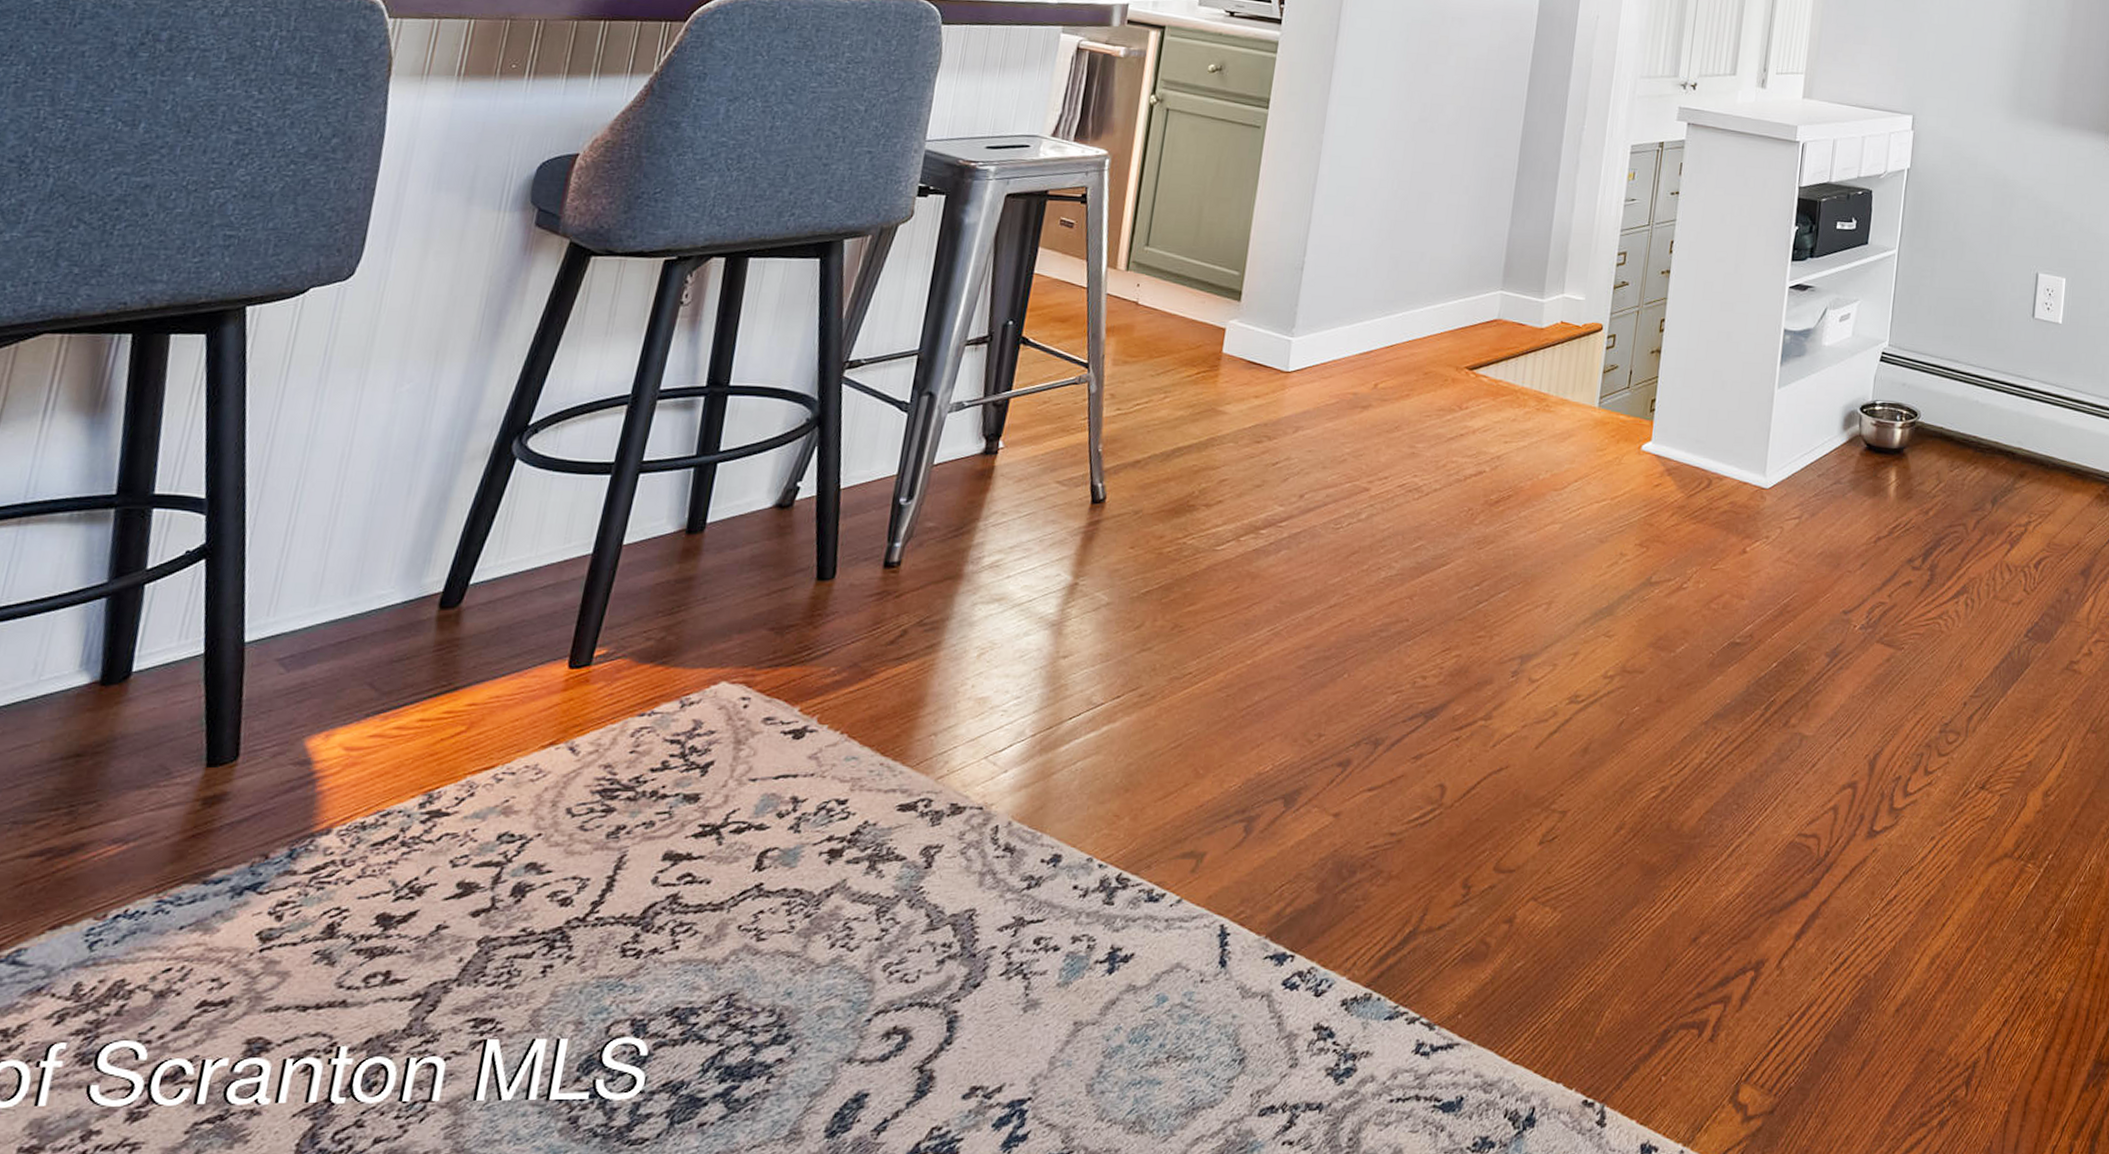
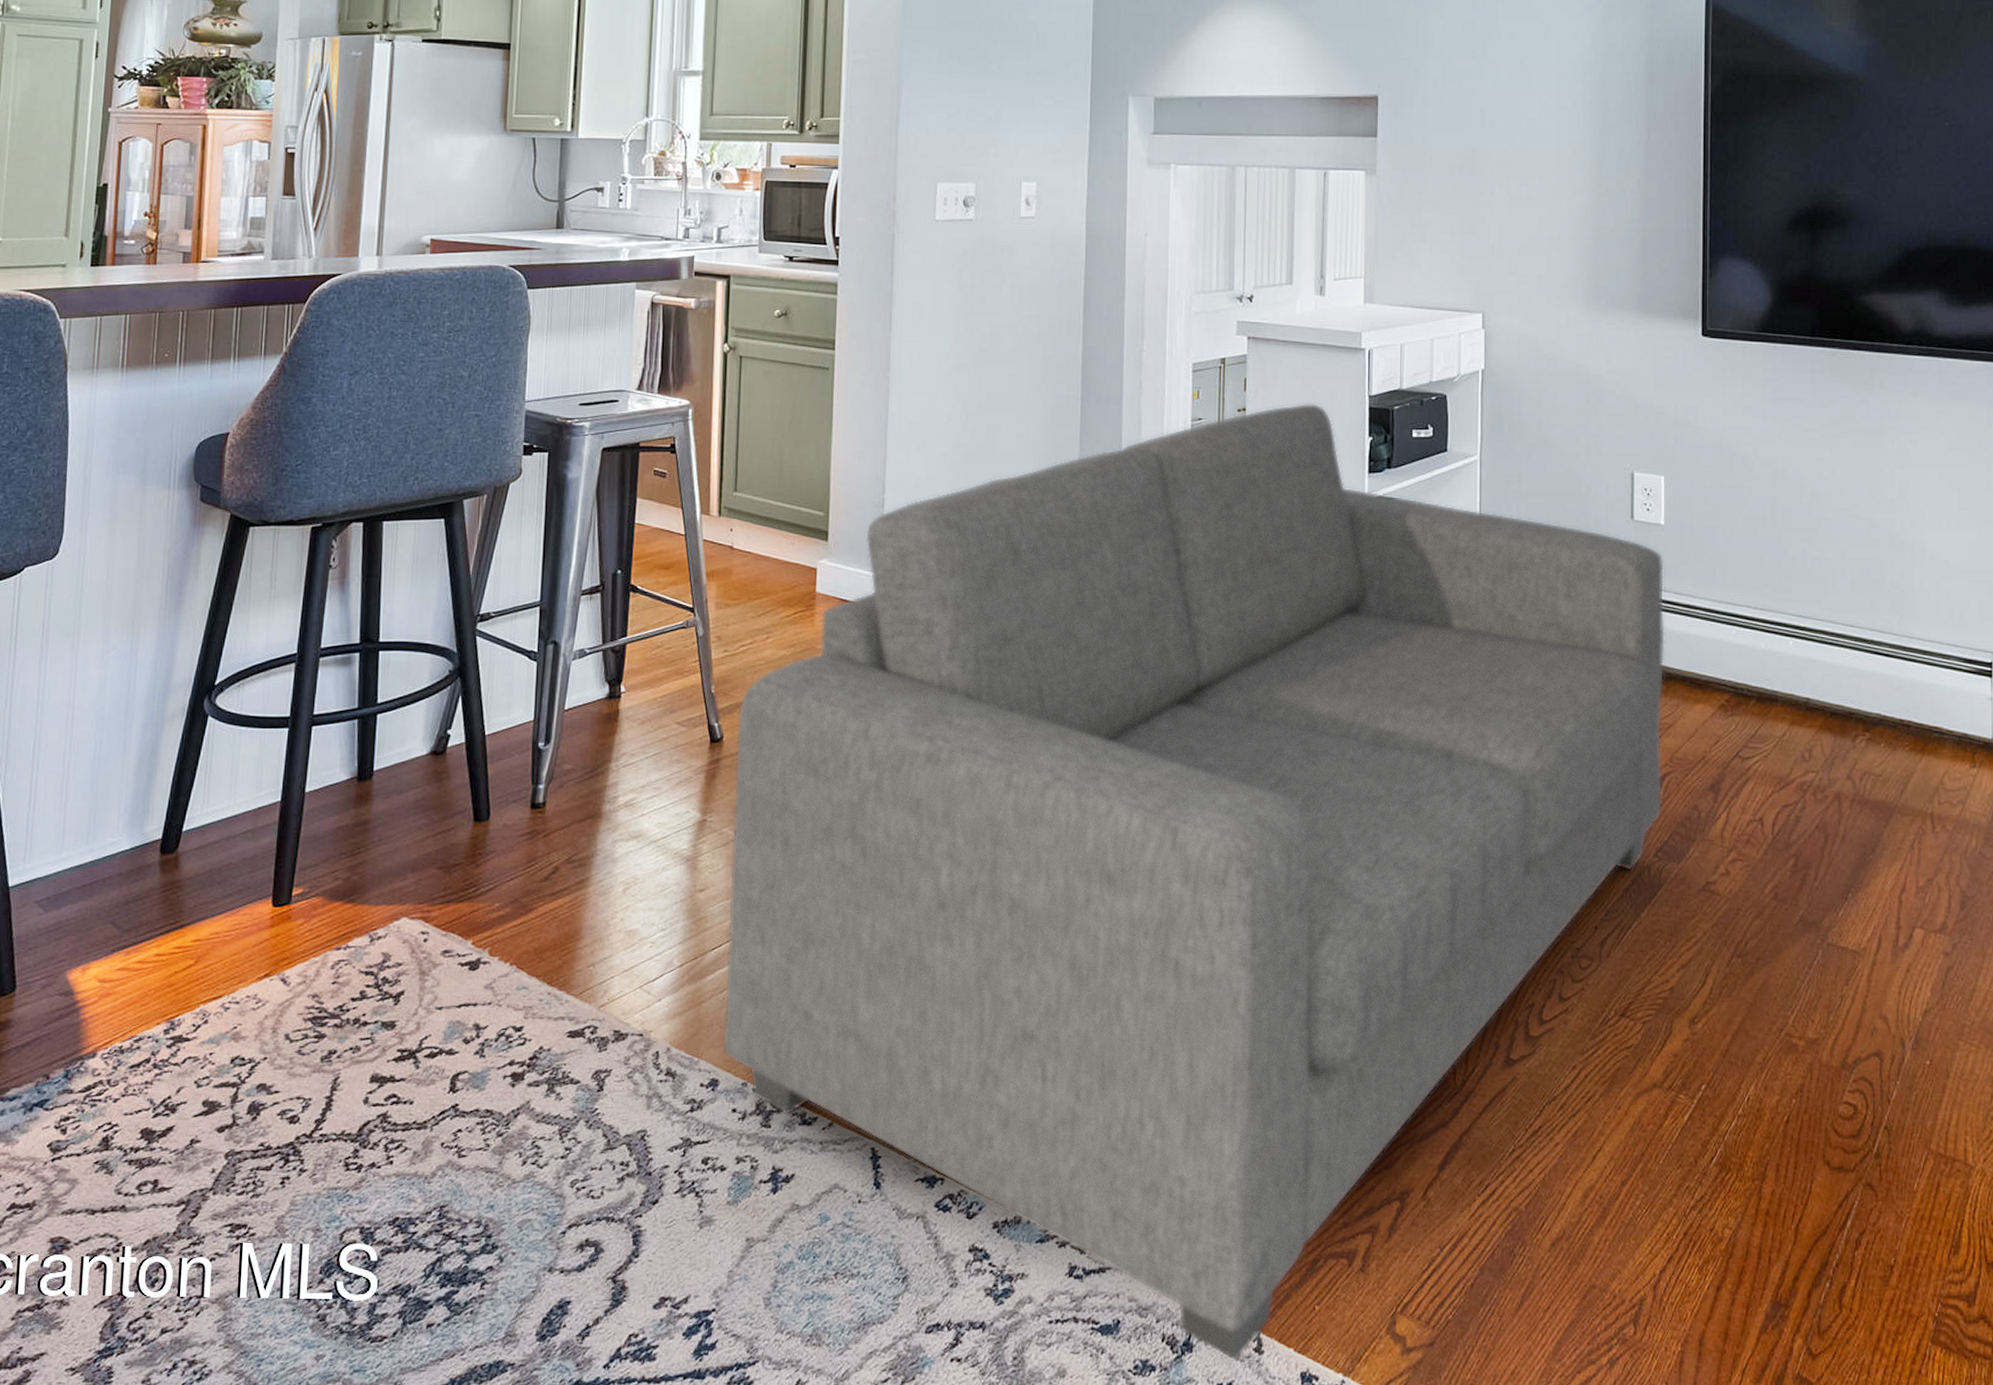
sofa: none [1069,190,2058,1135] -> present [723,403,1665,1361]

